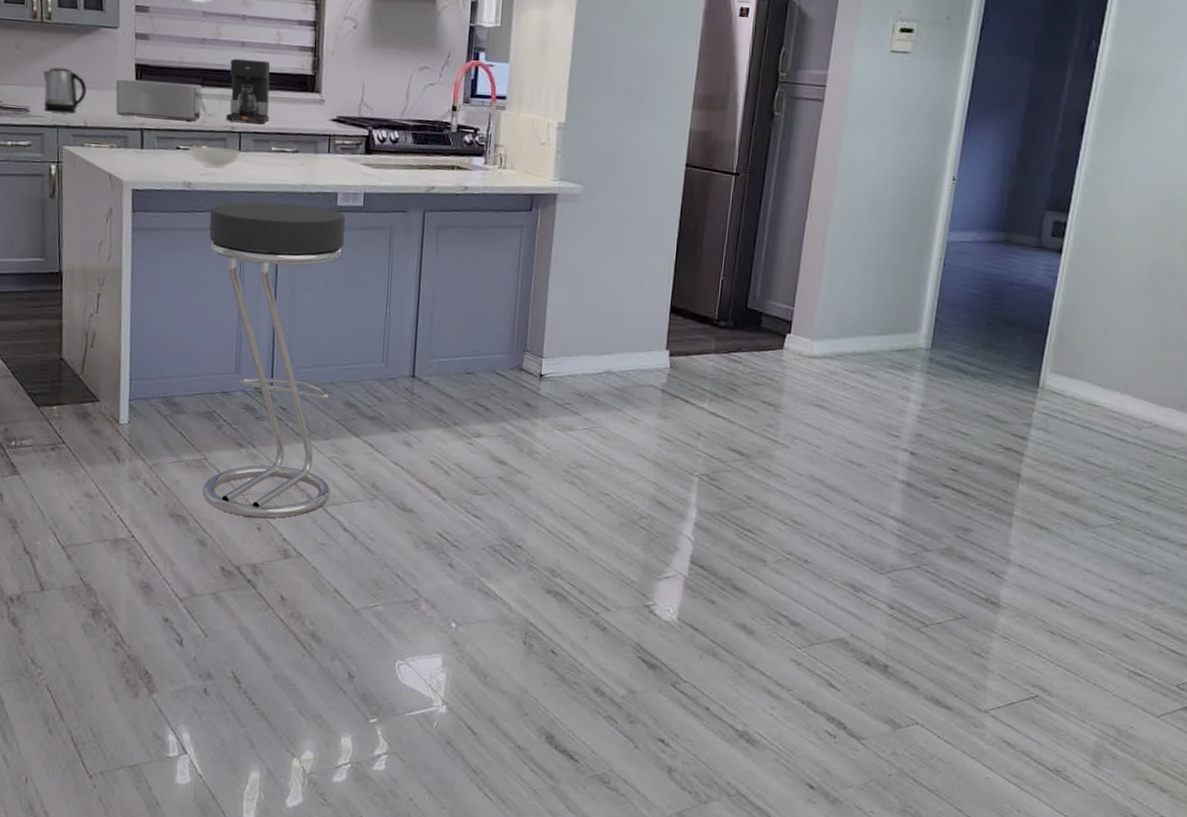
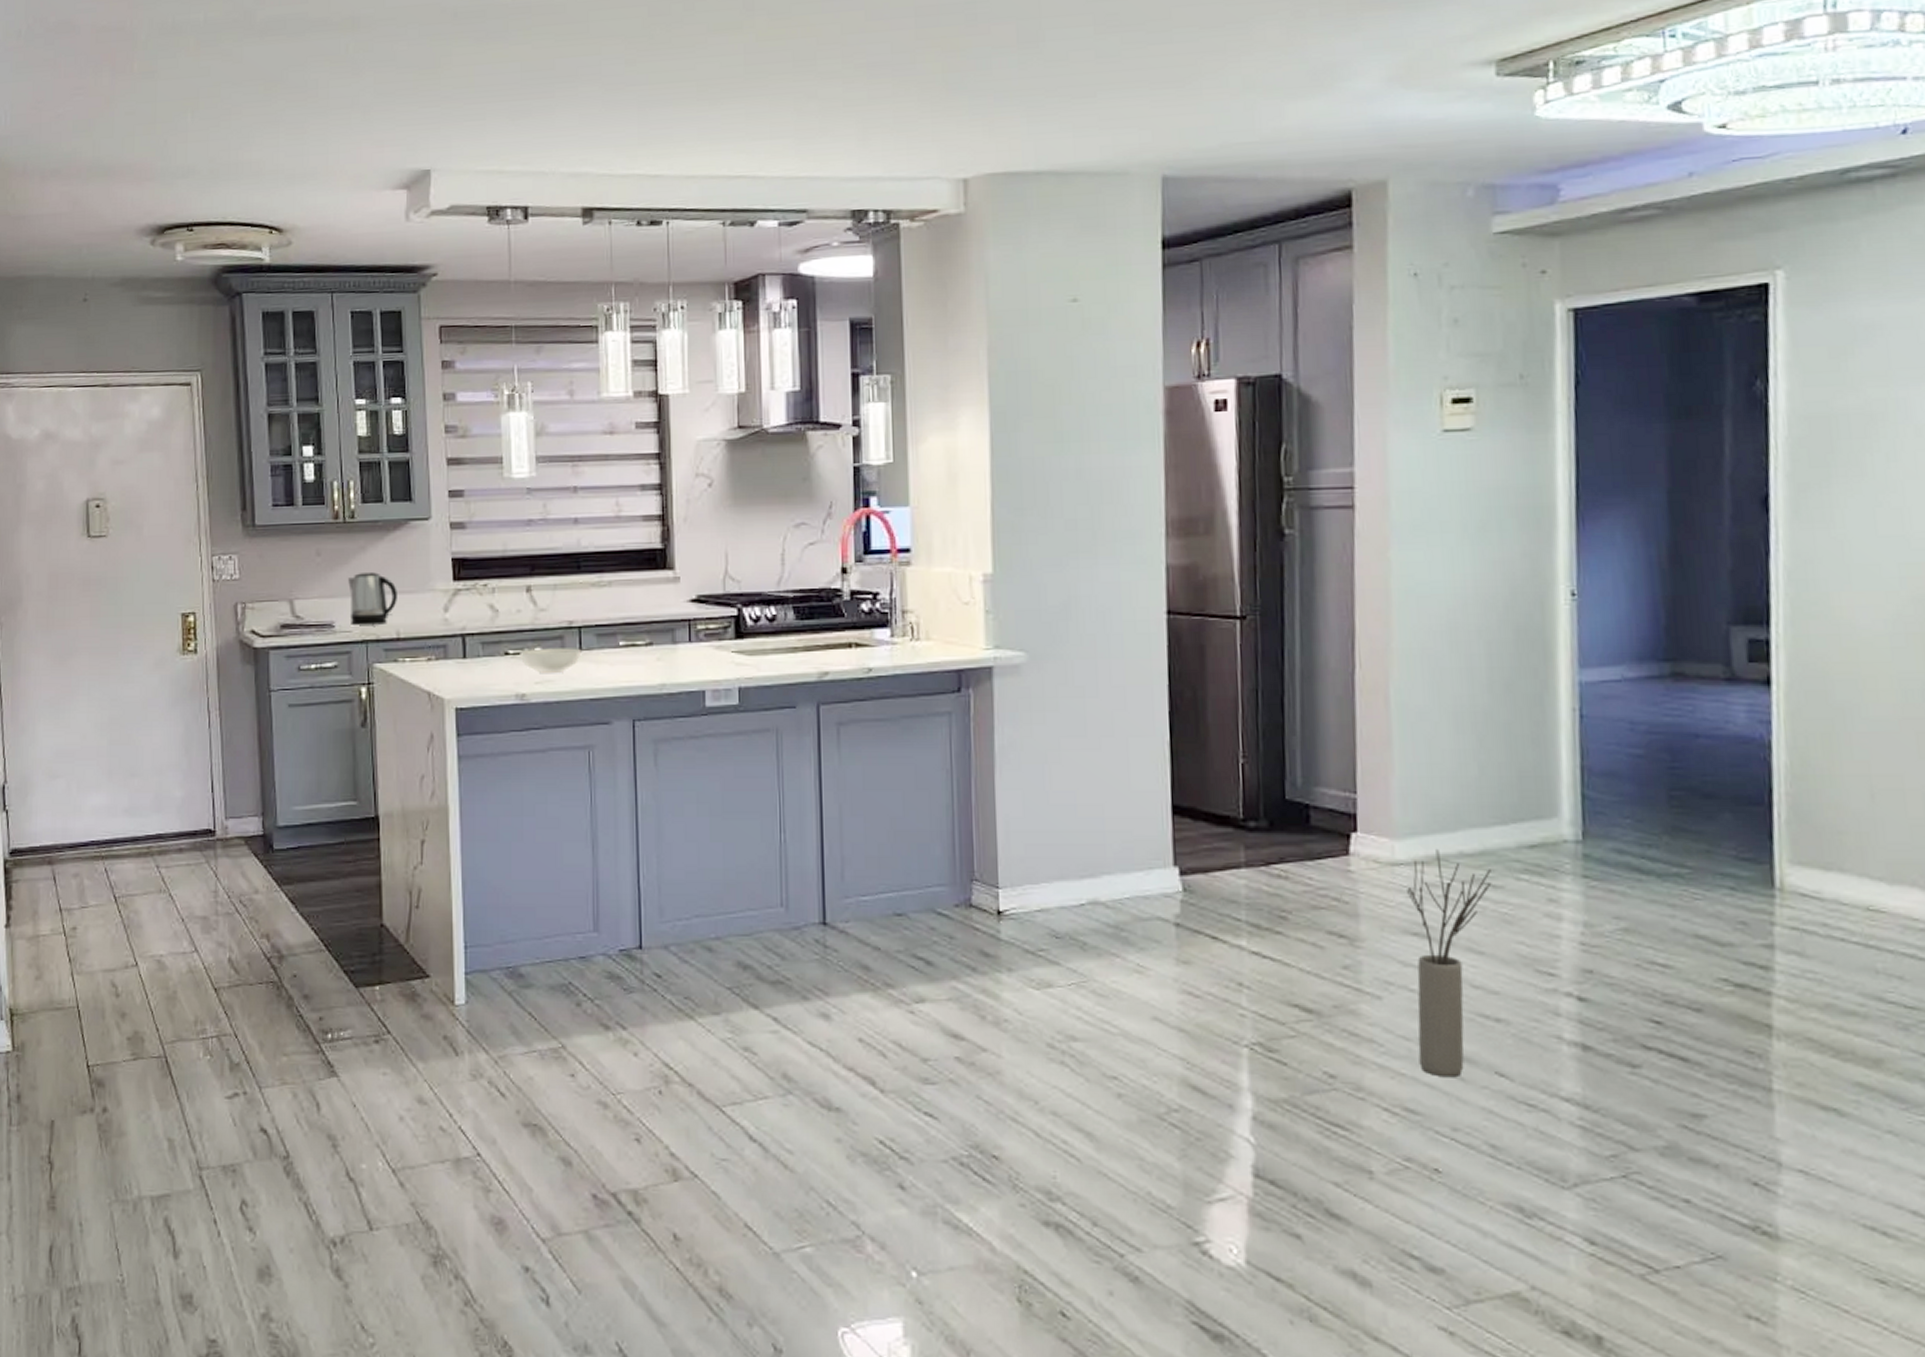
toaster: present [115,78,203,122] -> none [431,574,533,622]
bar stool: present [202,202,345,519] -> none [550,710,729,1126]
coffee maker: present [226,58,271,125] -> none [562,537,615,616]
vase: none [806,348,871,501] -> present [1405,848,1492,1078]

